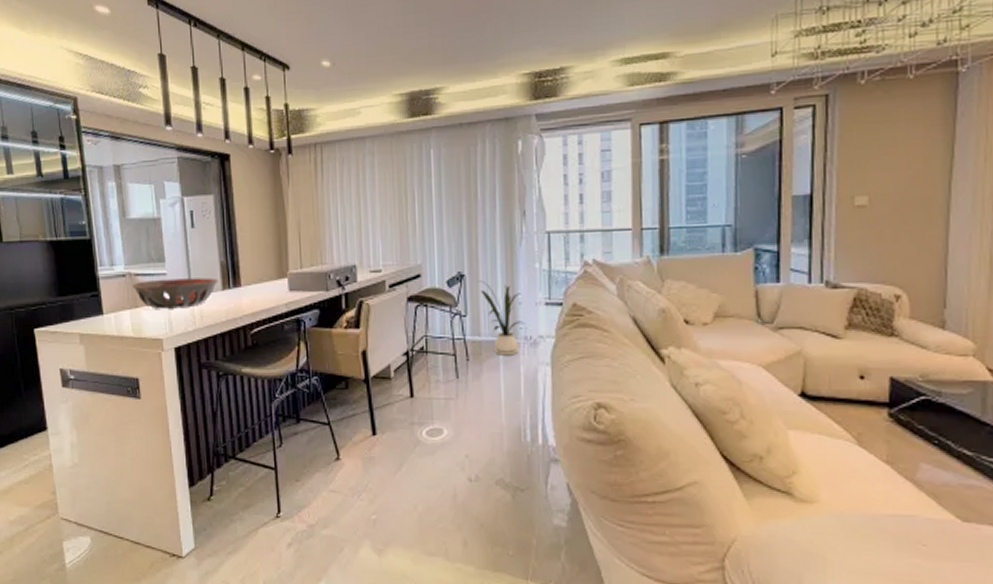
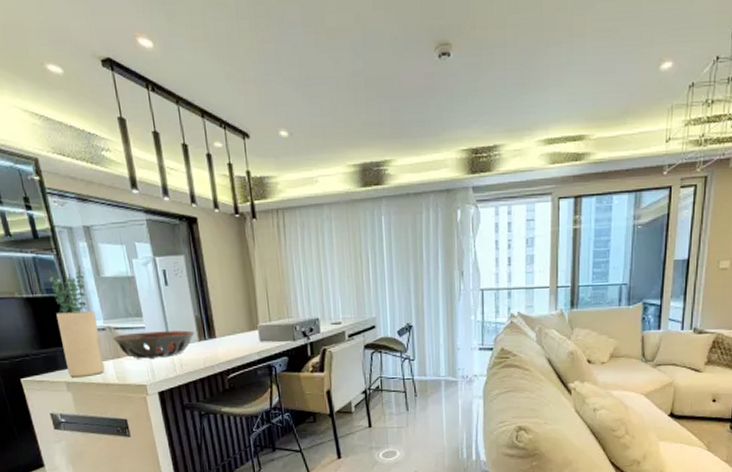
vase: none [74,206,121,329] -> present [48,265,105,378]
house plant: present [478,281,526,356] -> none [424,330,463,392]

